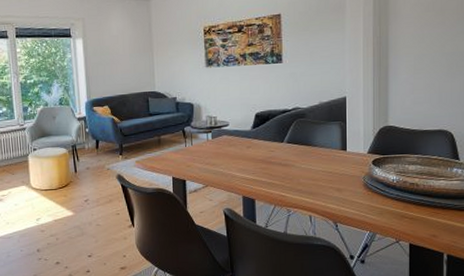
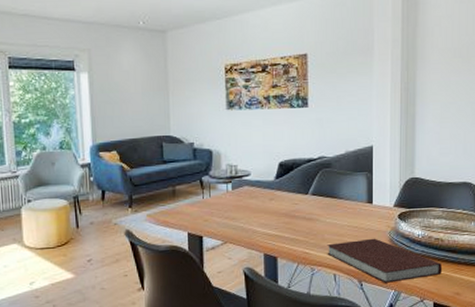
notebook: none [302,182,418,225] -> present [327,238,443,283]

